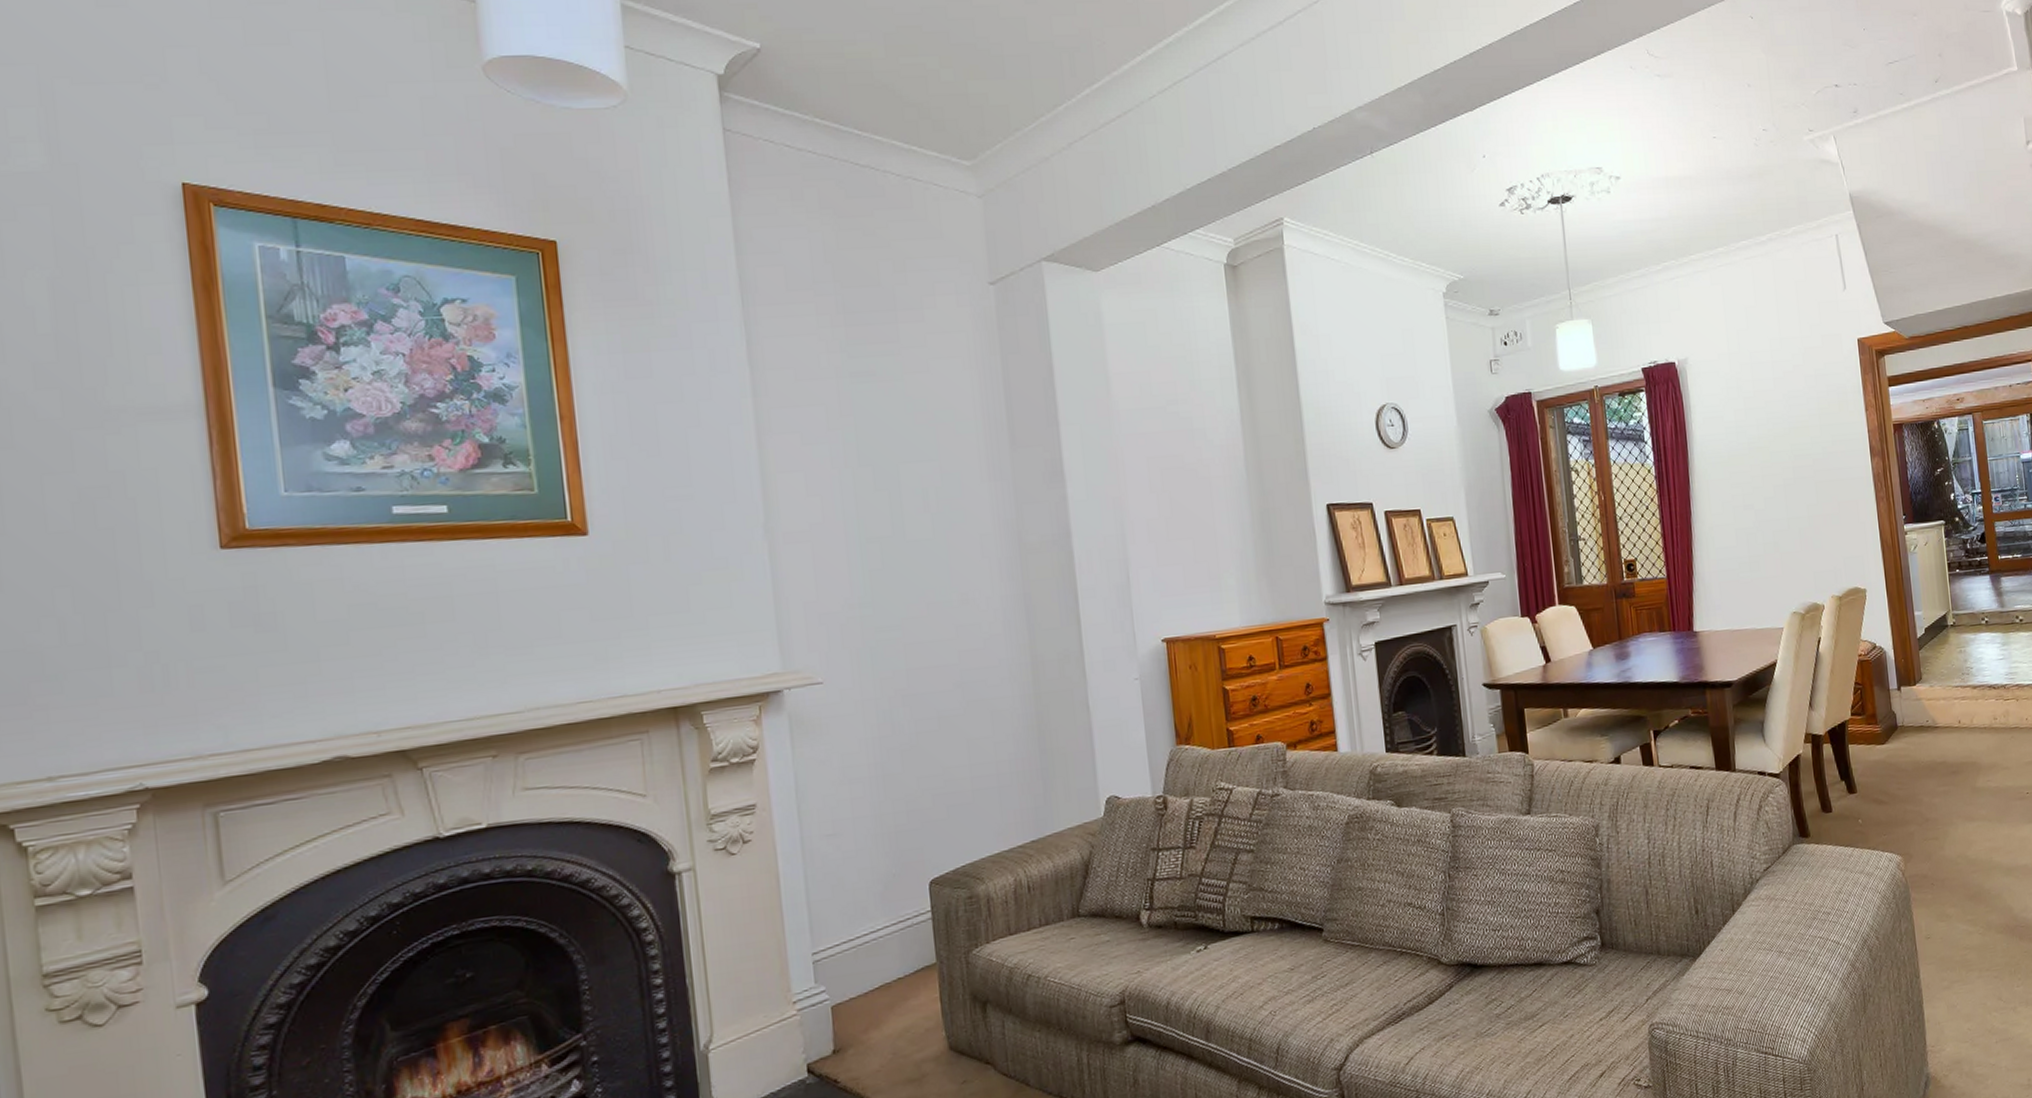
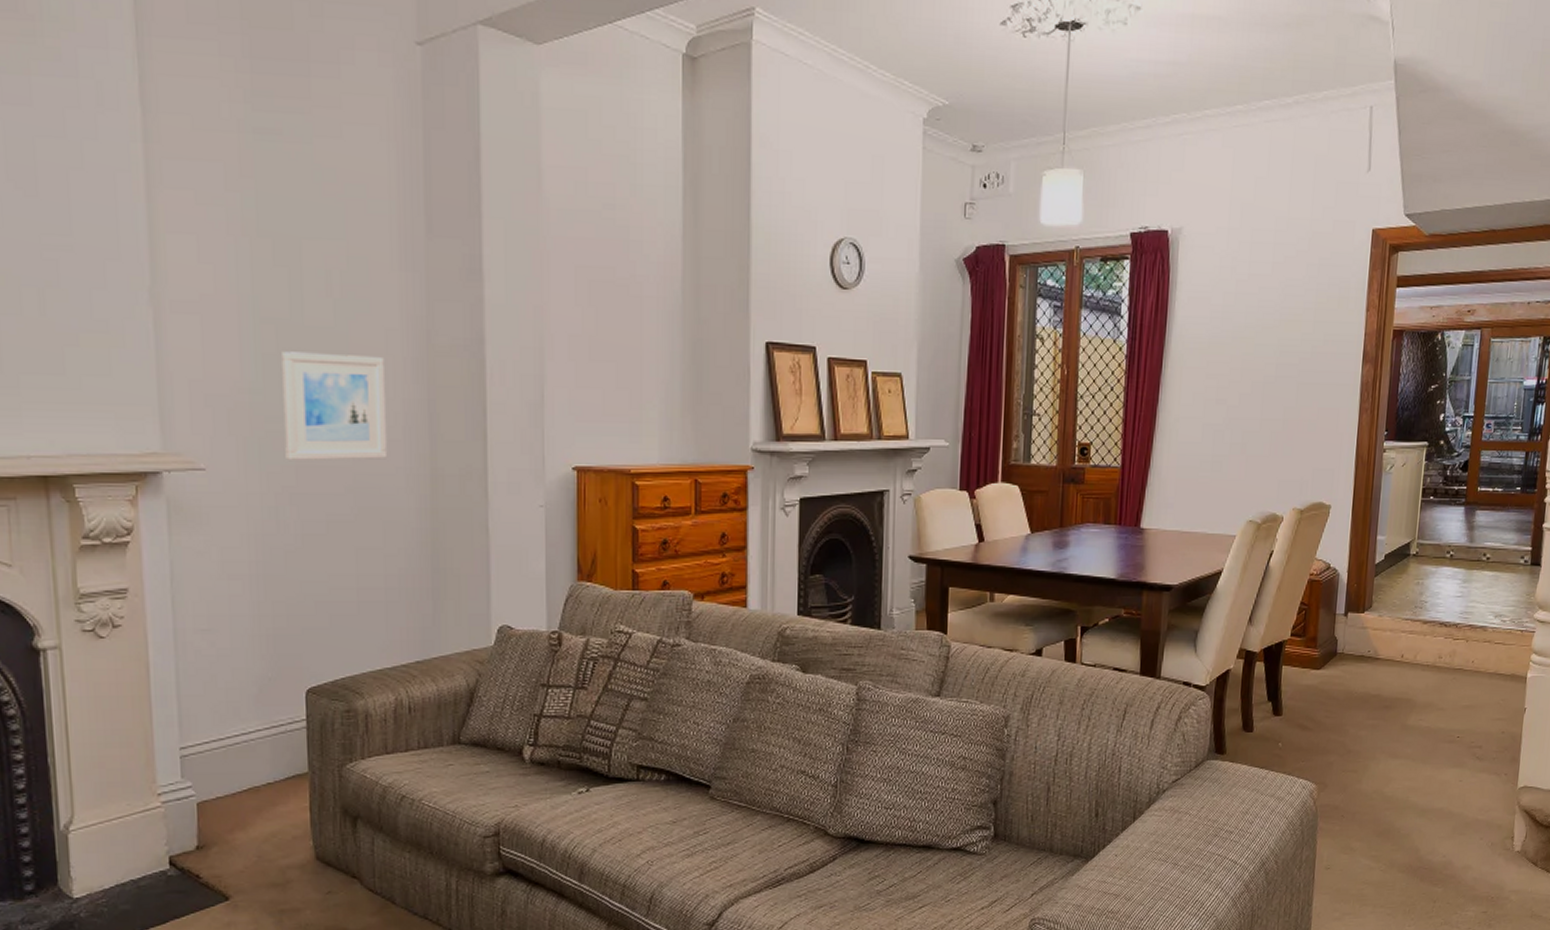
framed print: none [887,560,991,665] -> present [282,351,388,461]

